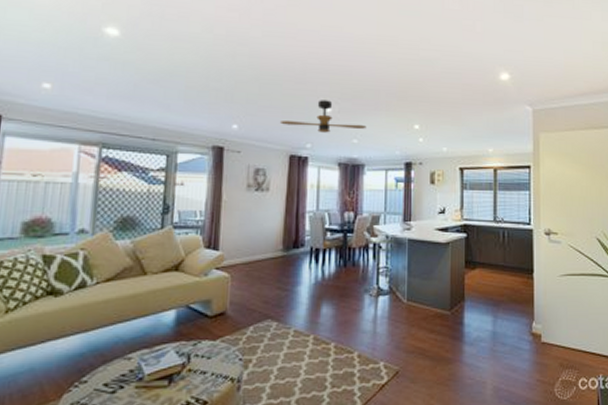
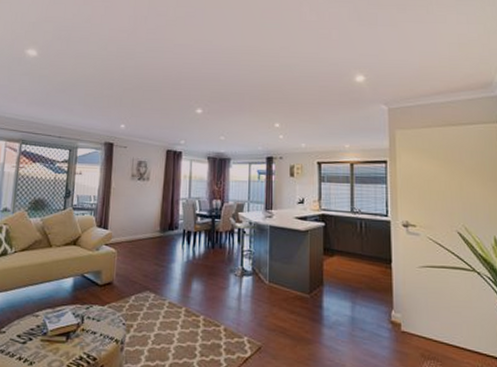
ceiling fan: present [279,100,367,133] -> none [158,103,232,131]

